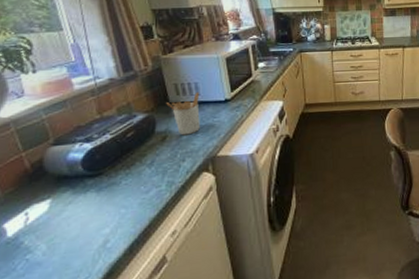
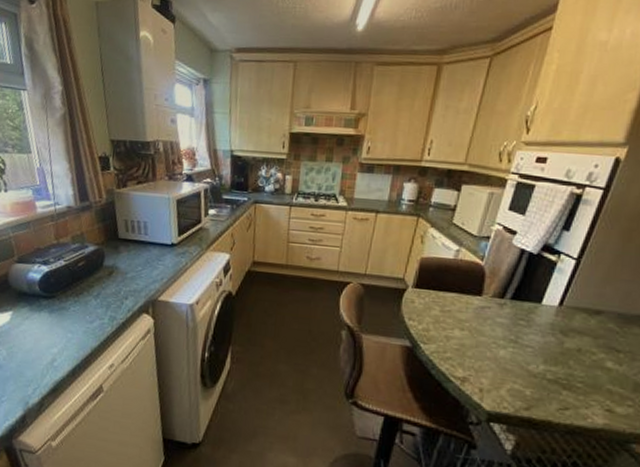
utensil holder: present [166,92,200,136] -> none [115,231,148,274]

